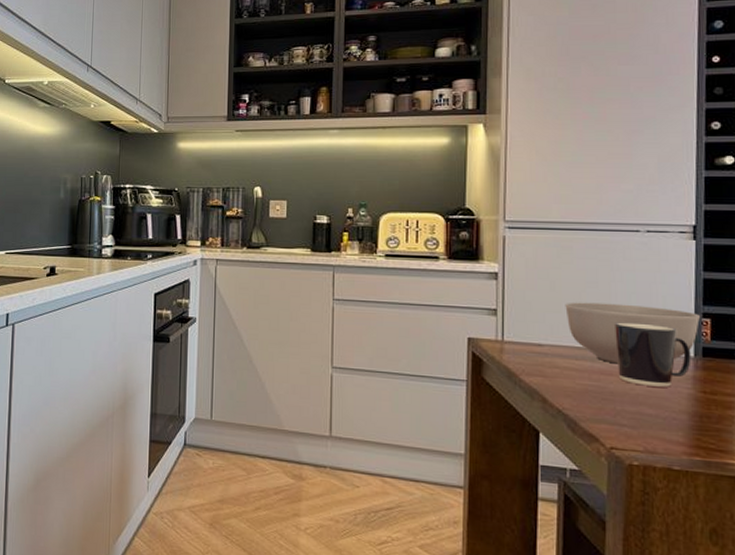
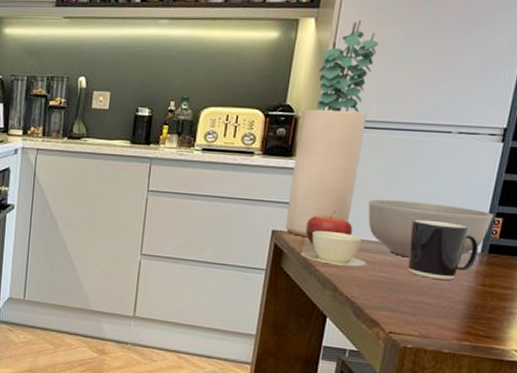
vase: none [481,123,550,344] -> present [286,19,379,237]
teacup: none [501,336,574,375] -> present [300,230,367,267]
fruit: none [502,315,553,352] -> present [305,210,353,245]

